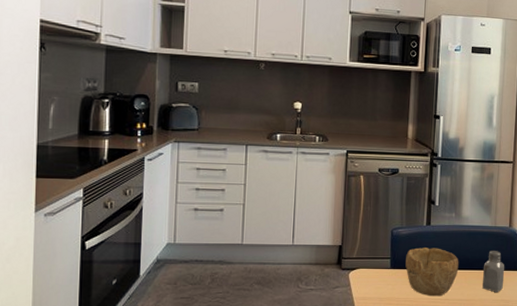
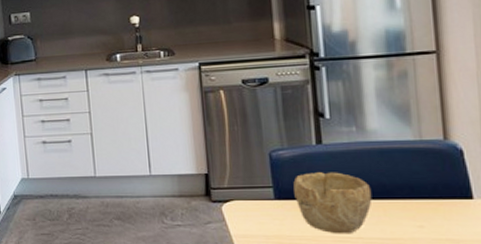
saltshaker: present [482,251,505,292] -> none [410,173,447,229]

